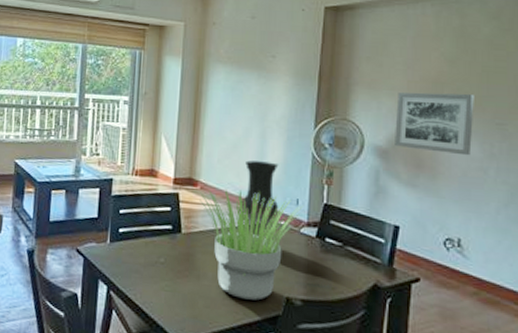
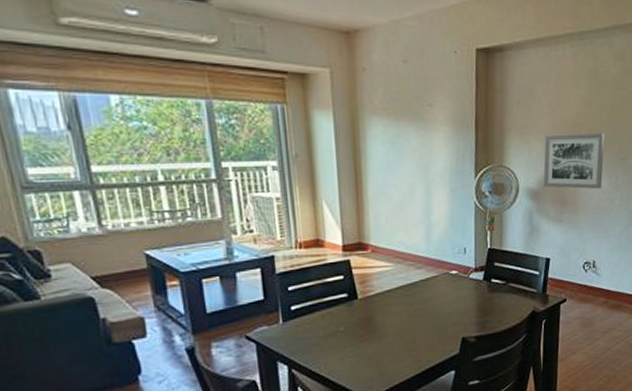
potted plant: present [200,188,304,301] -> none [372,246,471,348]
vase: present [239,160,279,241] -> none [412,216,449,290]

